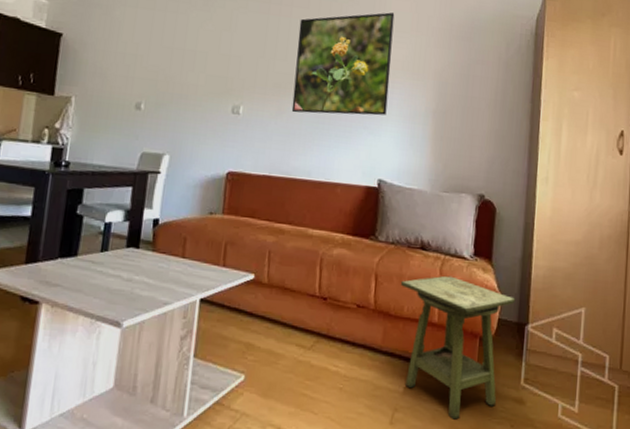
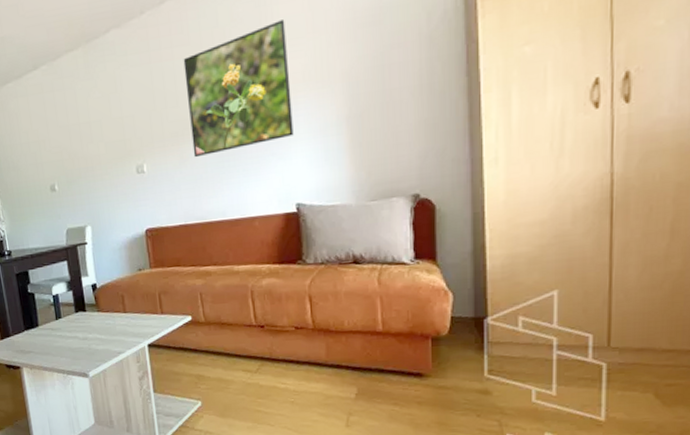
side table: present [400,275,516,420] -> none [336,284,469,416]

